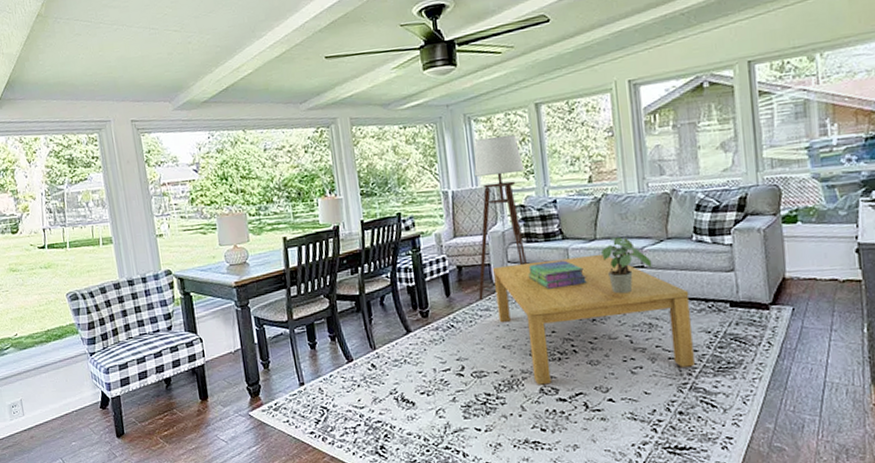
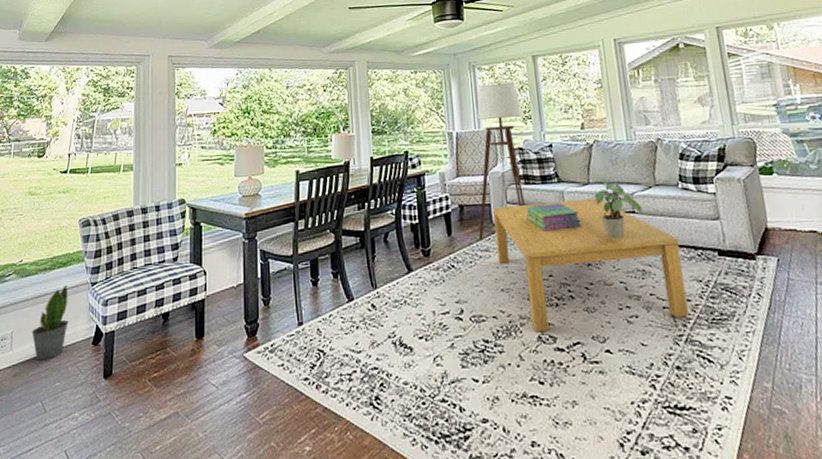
potted plant: none [39,355,74,424] -> present [31,284,69,361]

